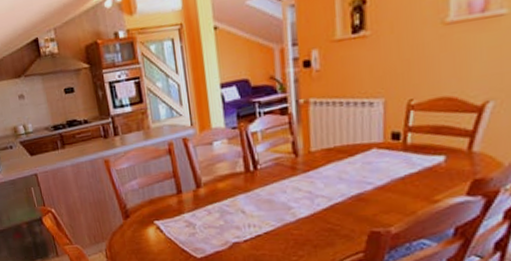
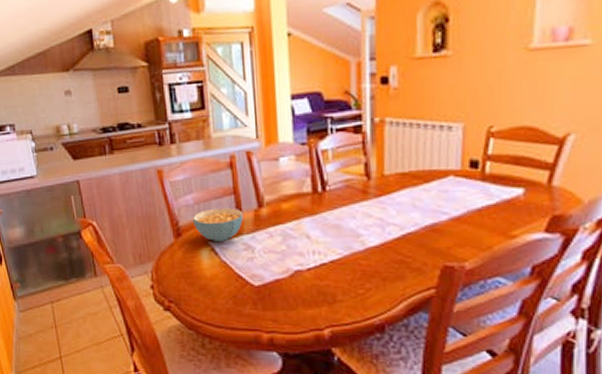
cereal bowl: none [139,190,184,222] -> present [193,208,244,243]

